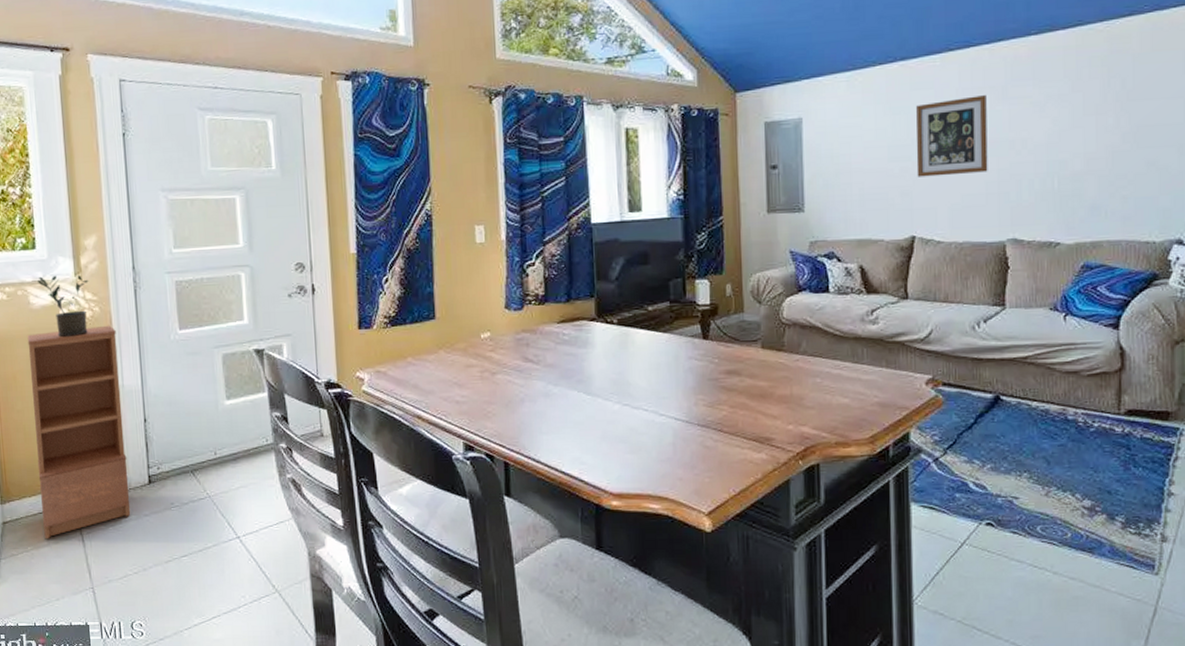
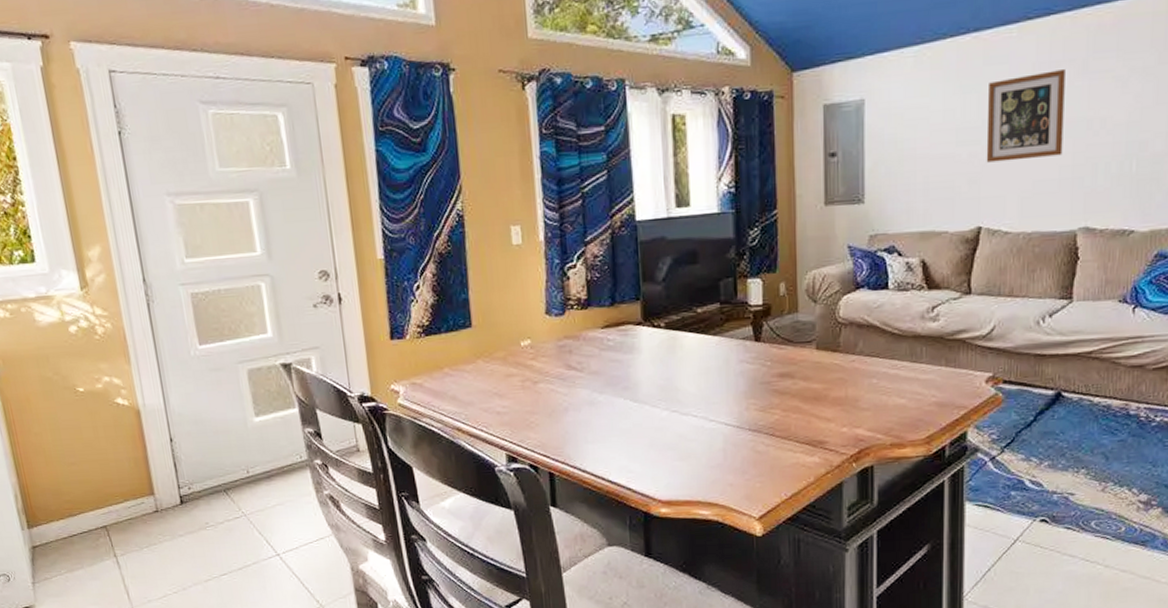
bookcase: present [27,325,131,540] -> none [36,342,165,562]
potted plant: present [38,275,89,338] -> none [41,290,101,357]

